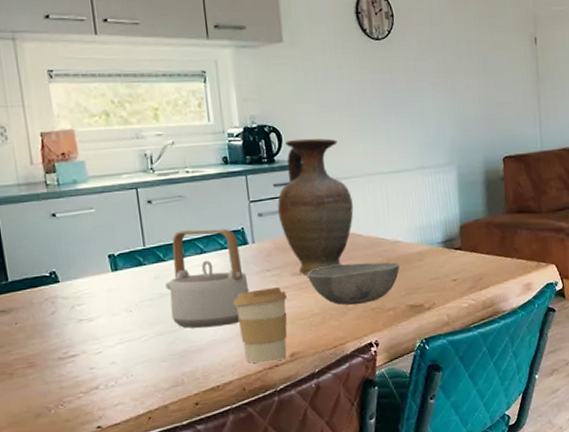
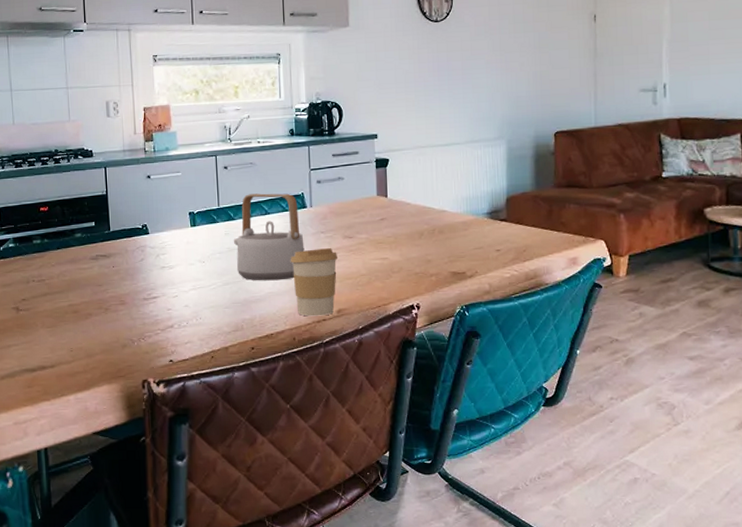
vase: present [277,138,354,275] -> none [335,113,404,238]
bowl: present [307,263,400,306] -> none [358,230,444,269]

